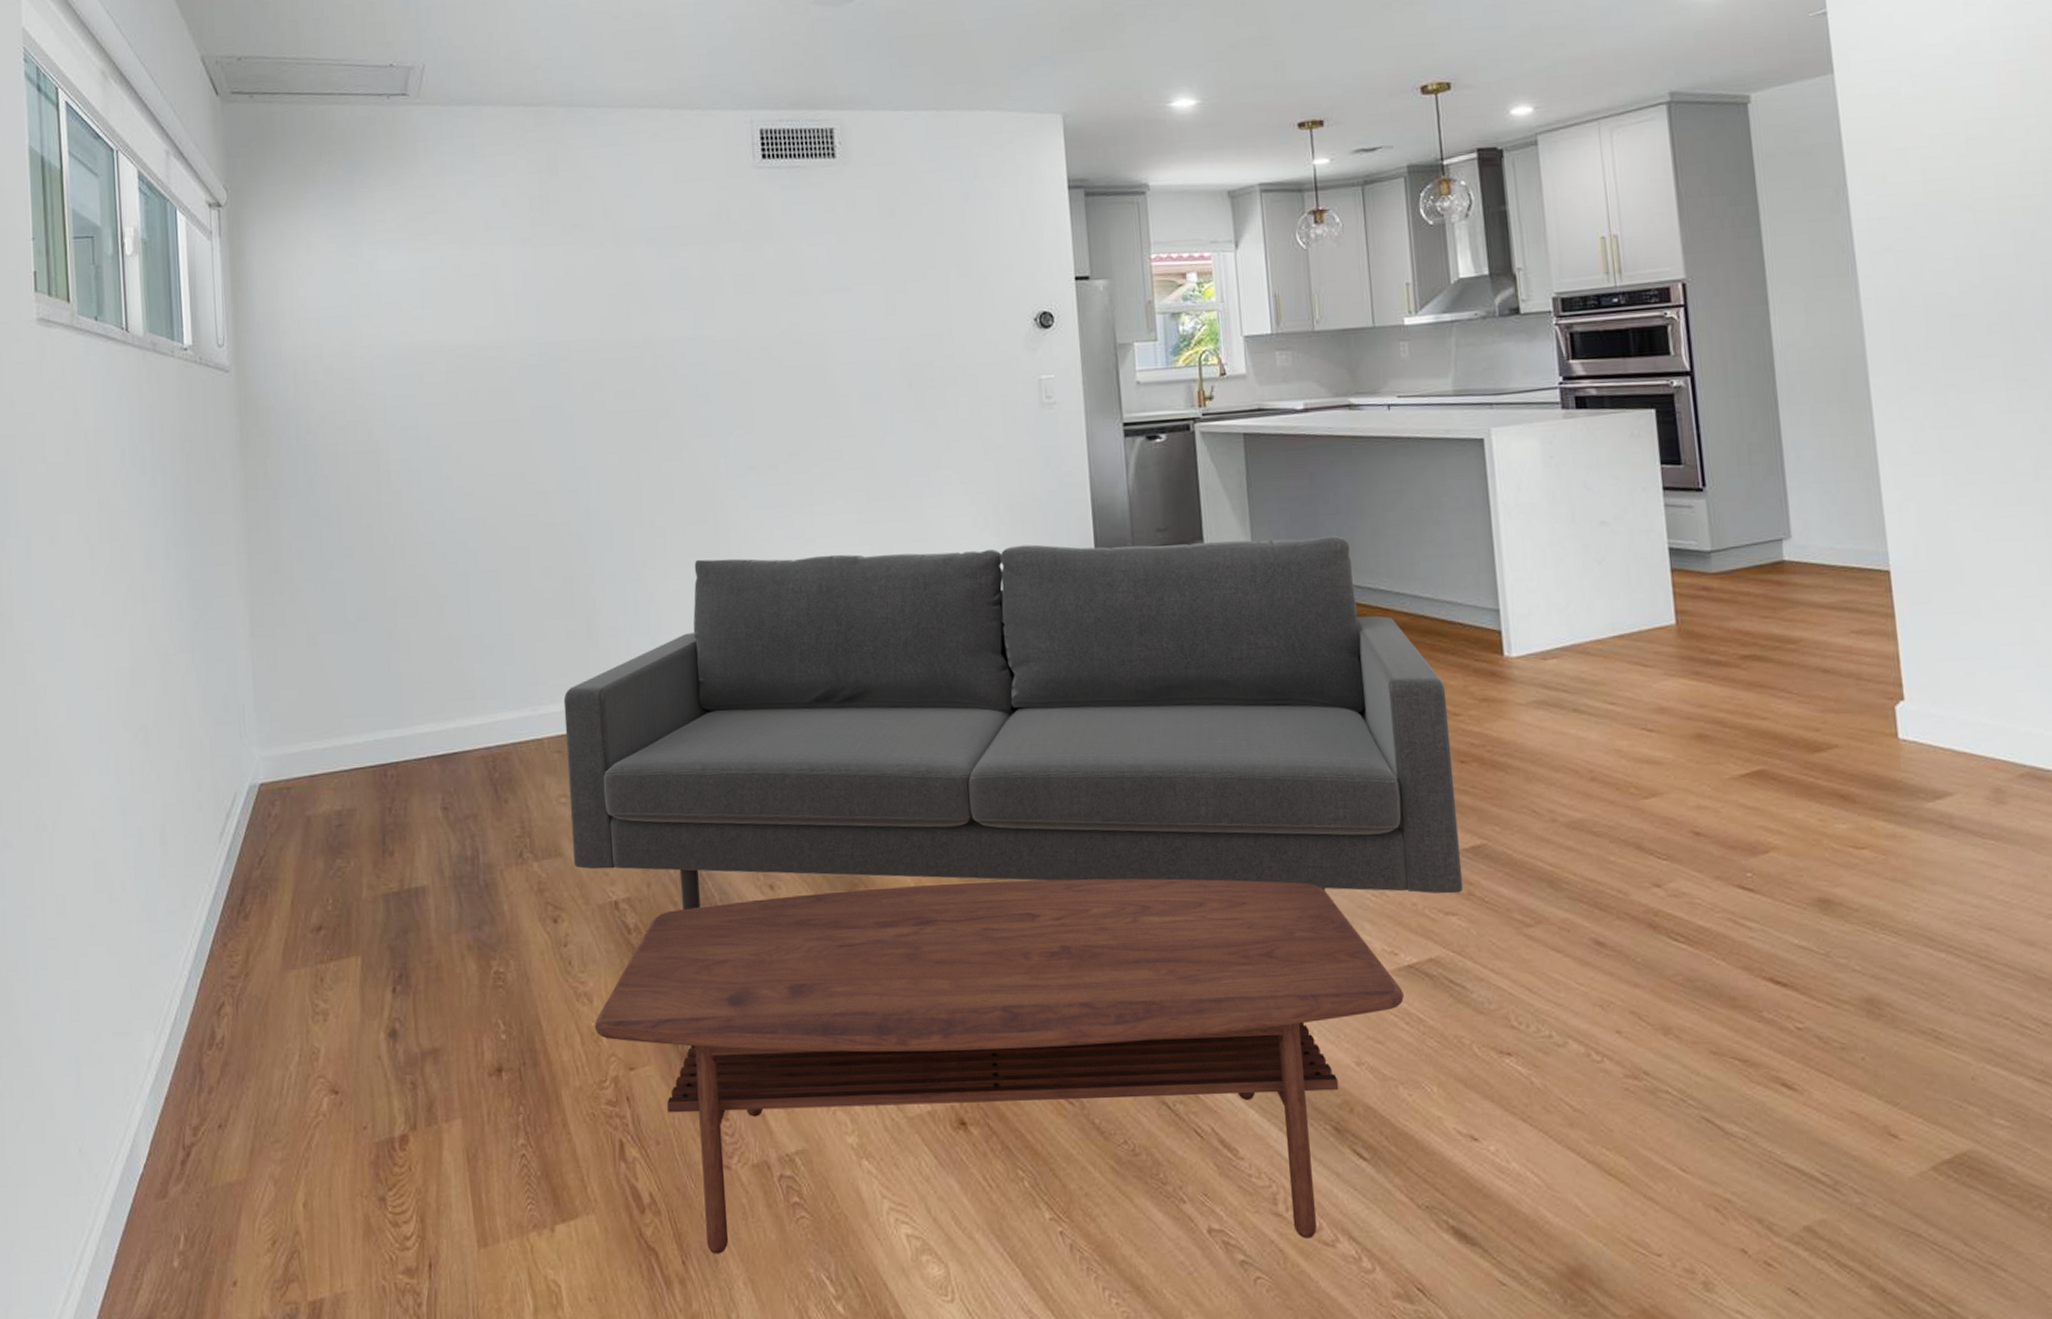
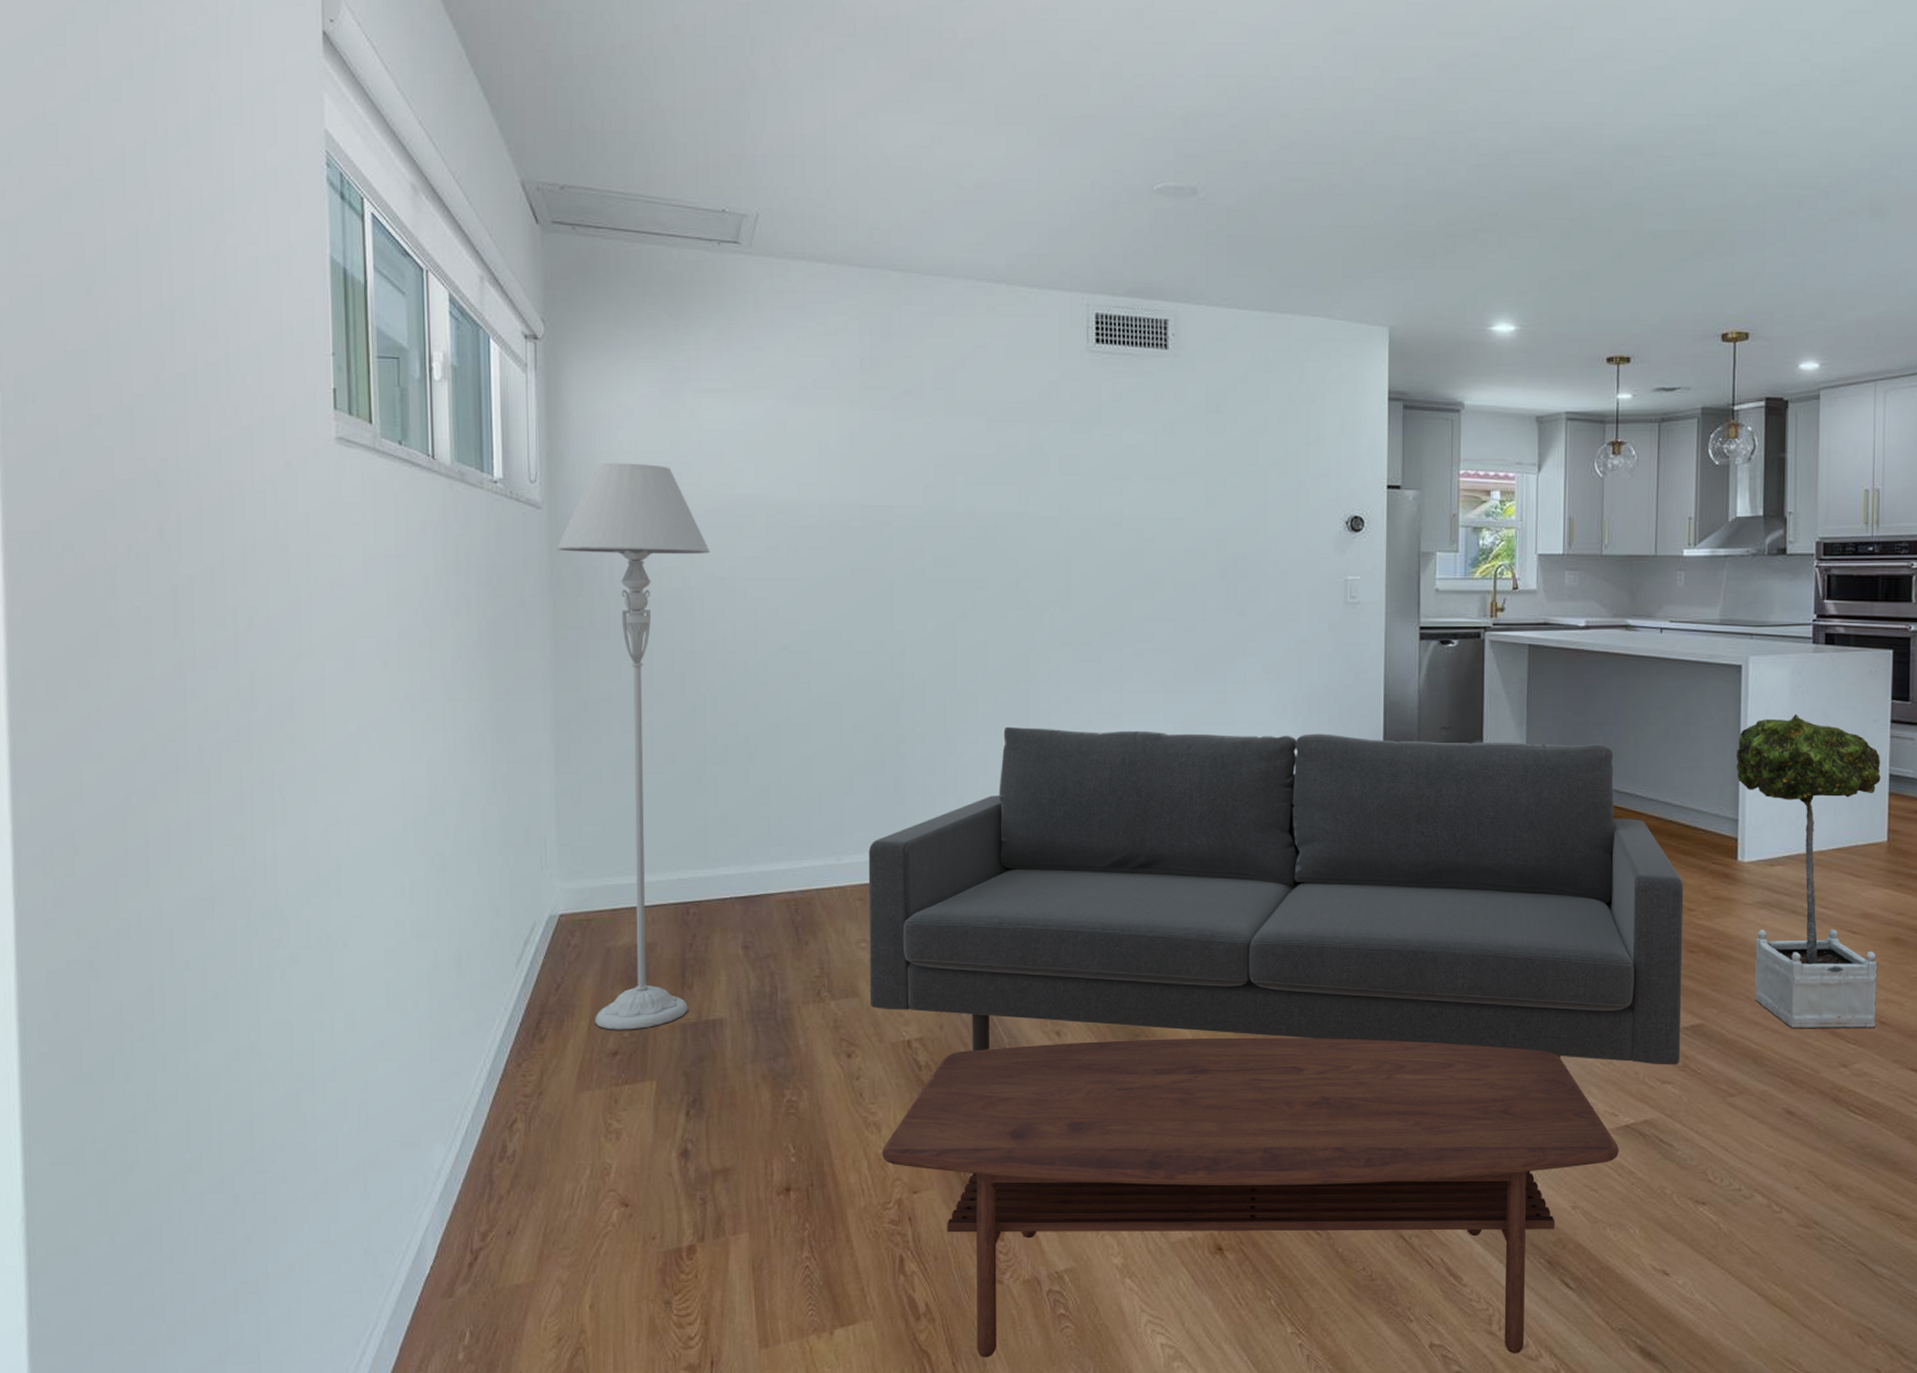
floor lamp: none [245,319,392,905] -> present [557,462,710,1031]
potted tree: none [1488,487,1689,846] -> present [1735,713,1881,1029]

